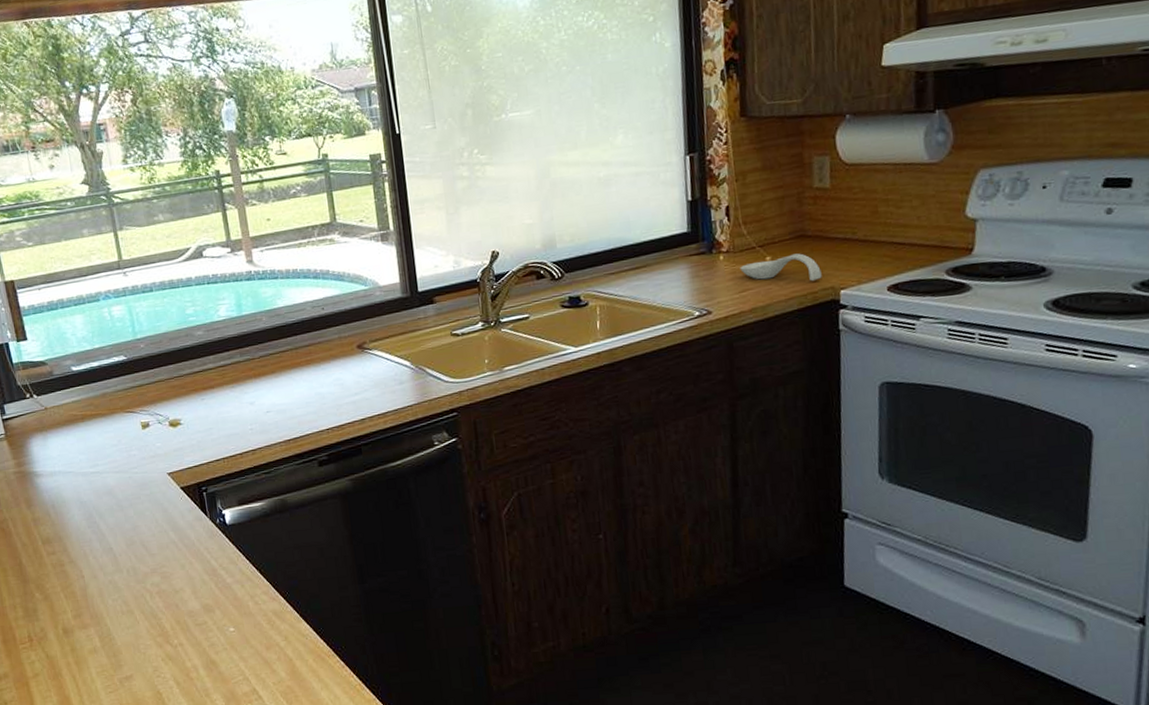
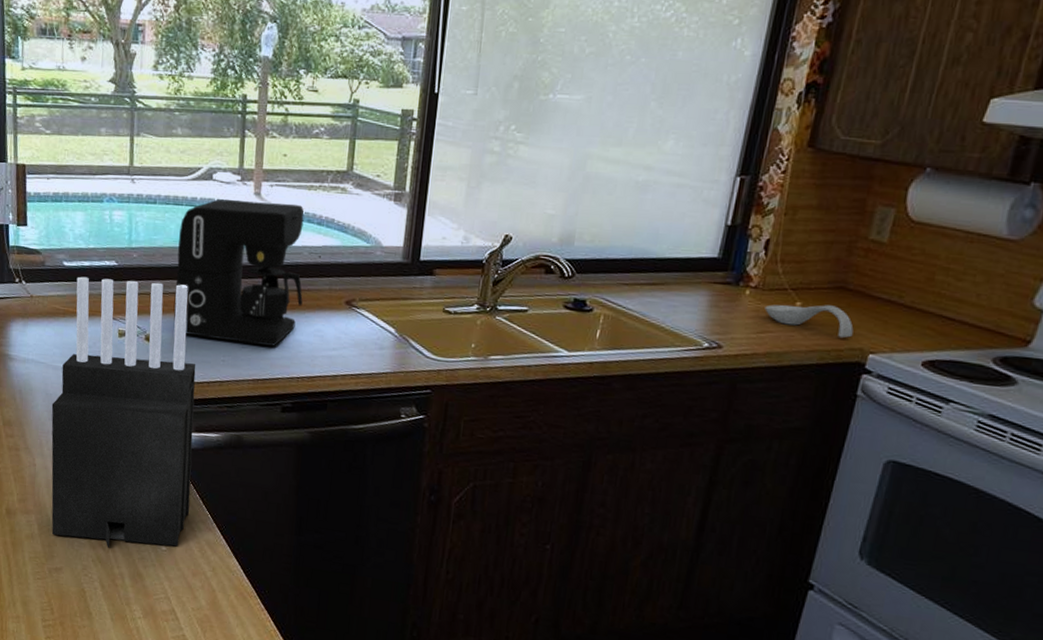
knife block: none [88,363,250,644] -> present [51,276,196,548]
coffee maker: none [180,263,316,412] -> present [173,199,304,346]

